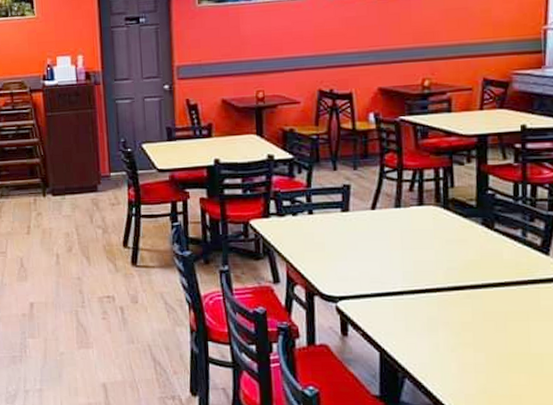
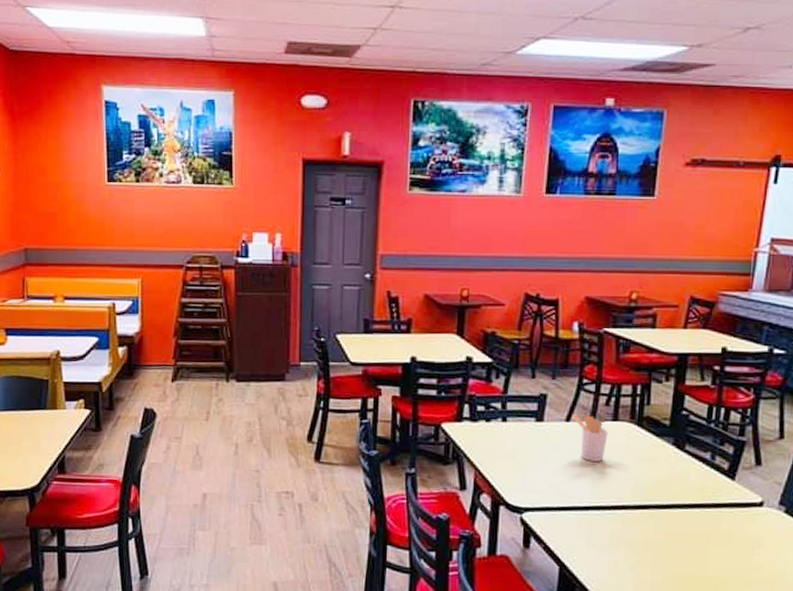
utensil holder: none [377,201,415,247] -> present [572,413,608,462]

